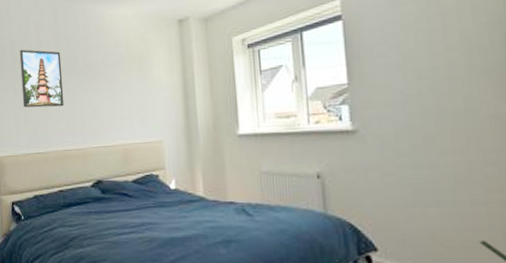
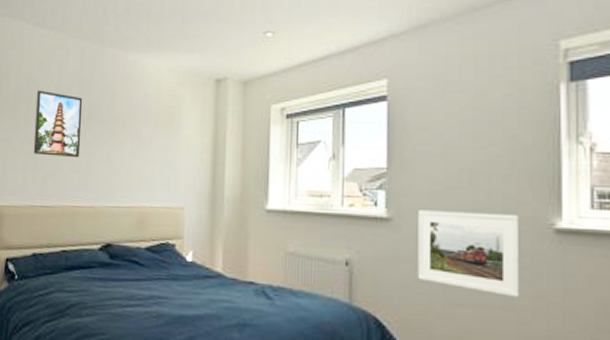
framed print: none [382,113,488,192] -> present [417,210,520,297]

